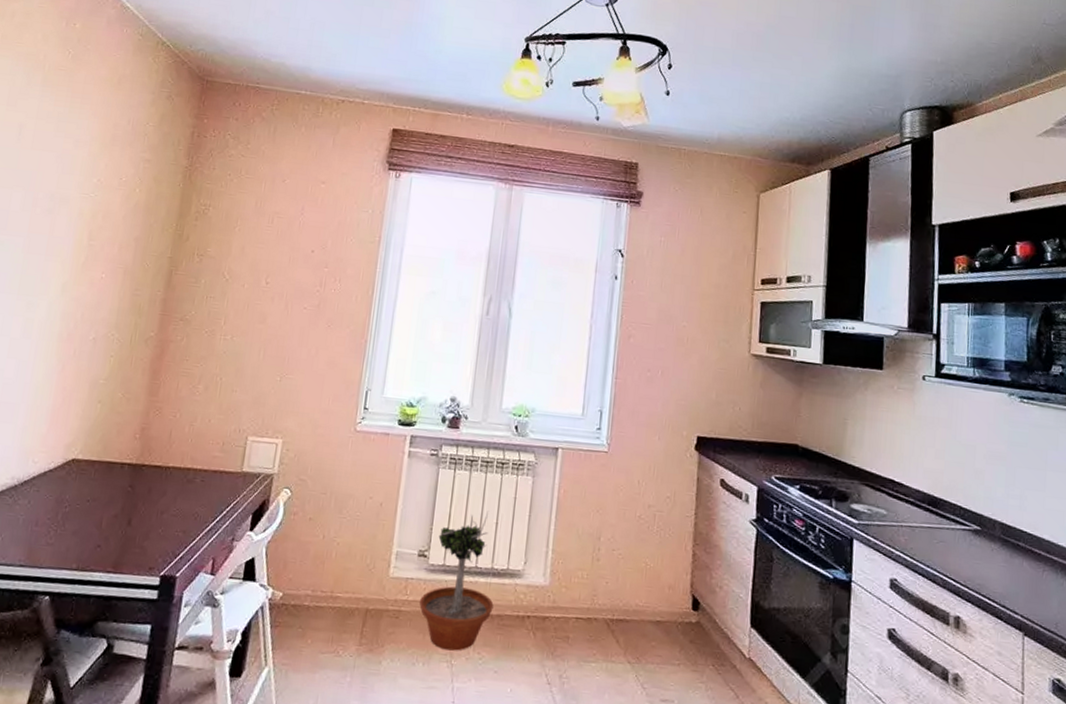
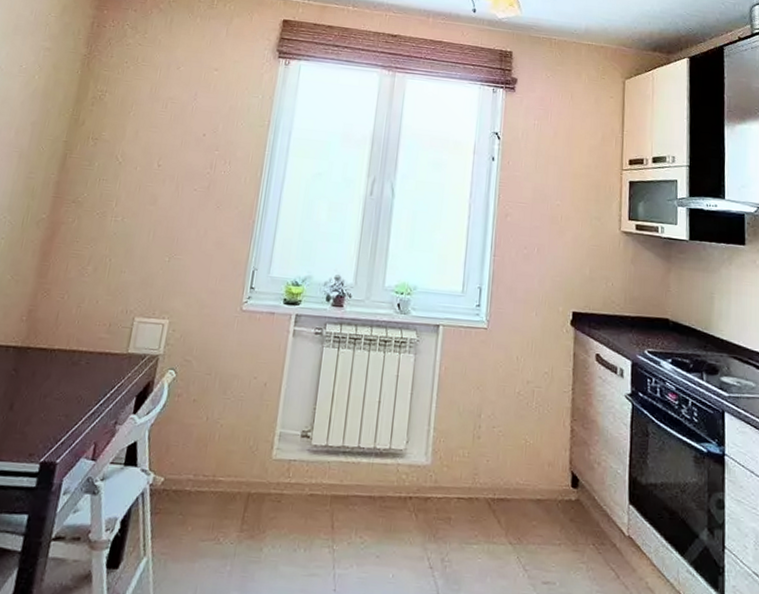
potted tree: present [419,512,494,651] -> none [302,390,376,535]

